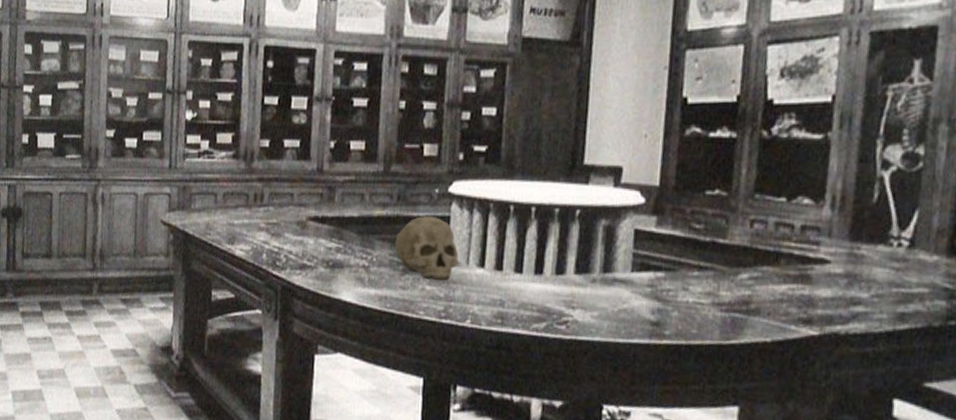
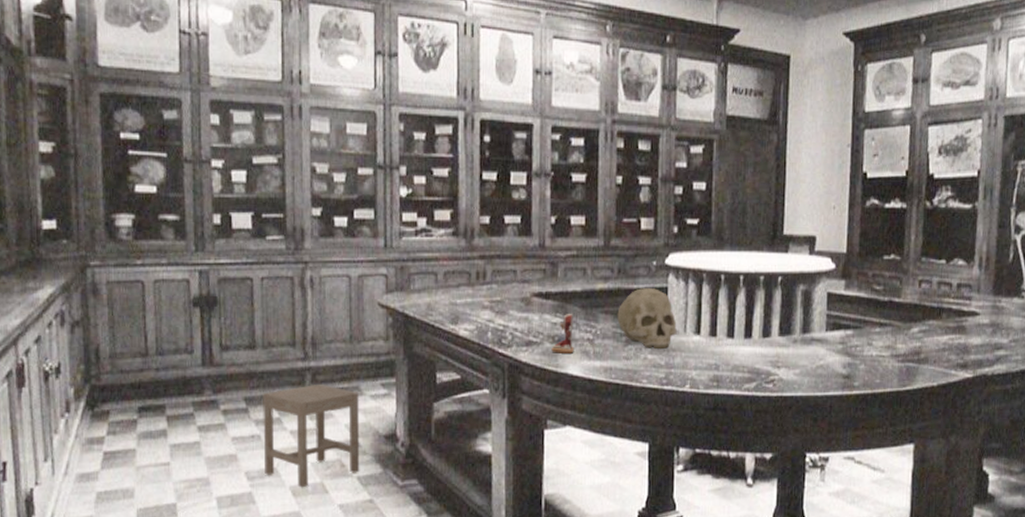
stool: none [53,293,139,389] -> present [263,383,360,487]
anatomical model: none [325,238,349,280] -> present [551,313,574,354]

